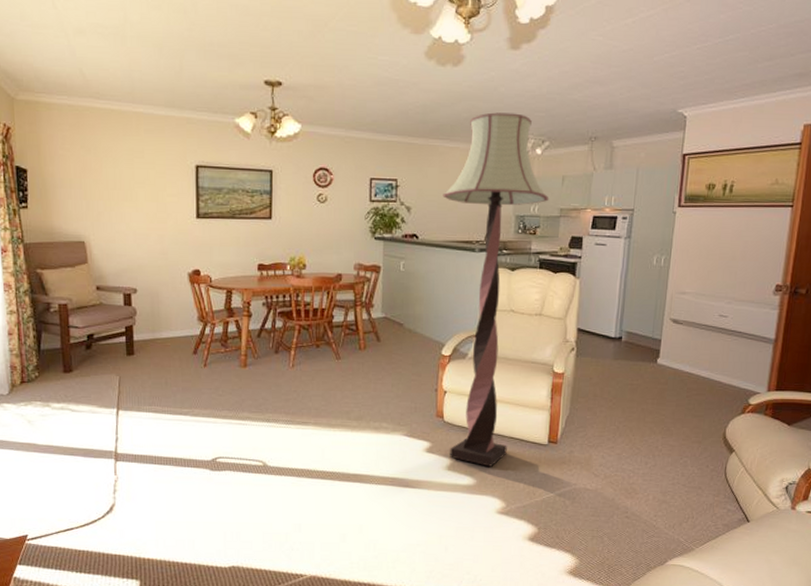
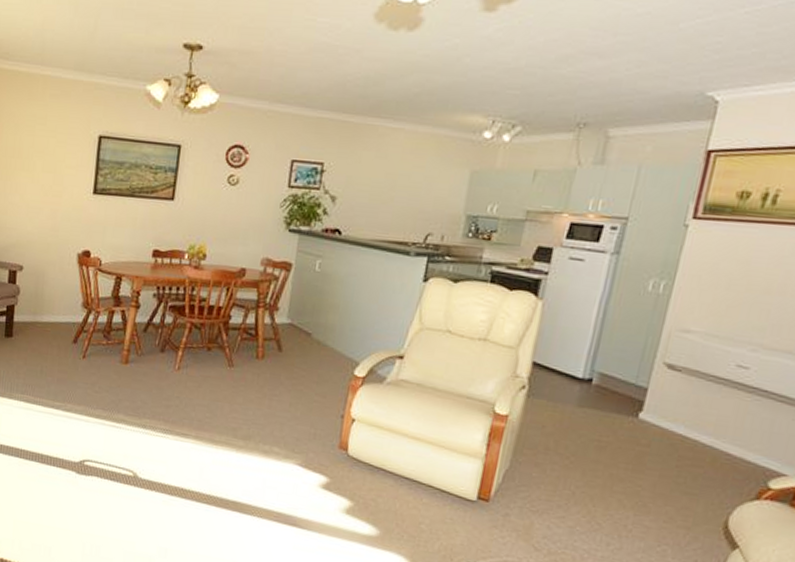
floor lamp: present [443,112,549,467] -> none [350,88,514,518]

